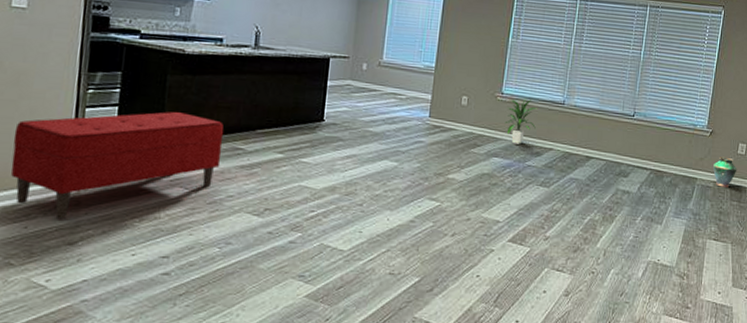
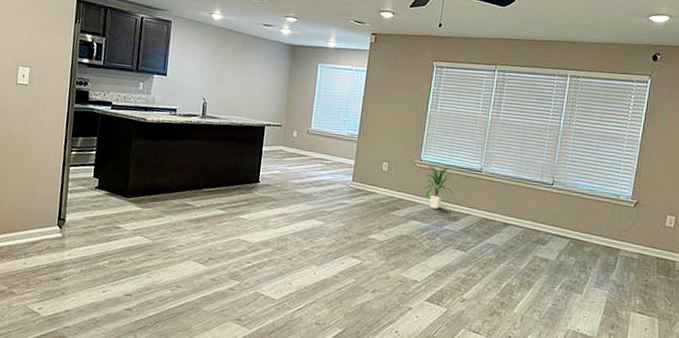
bench: present [10,111,224,219] -> none [15,171,176,258]
vase: present [713,156,737,187] -> none [638,228,665,260]

